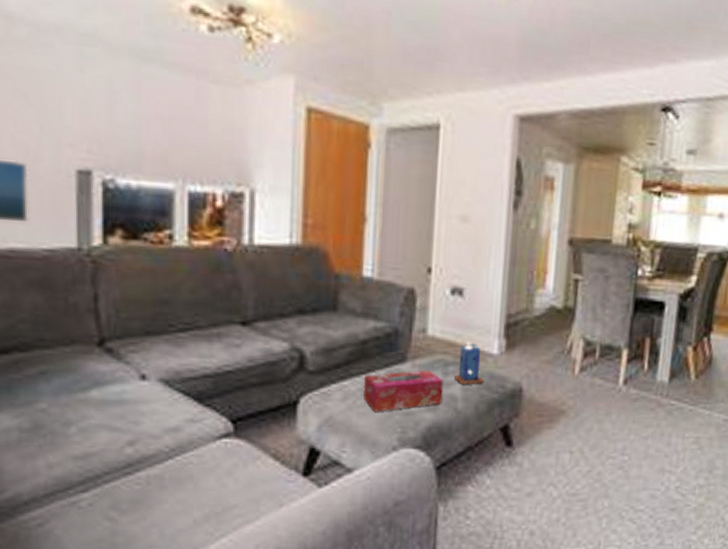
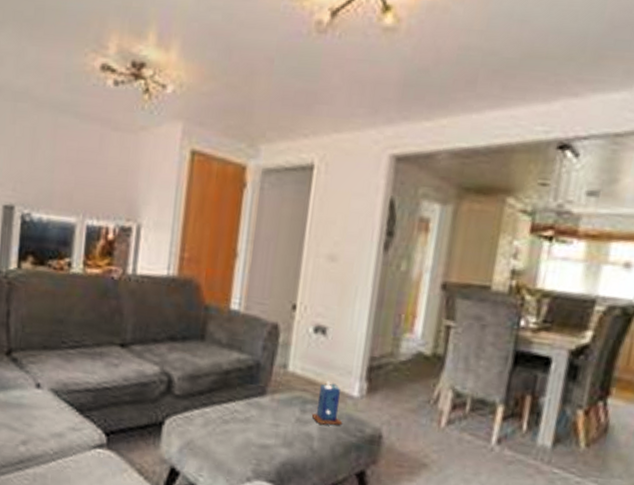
tissue box: present [364,370,444,412] -> none [223,404,301,442]

